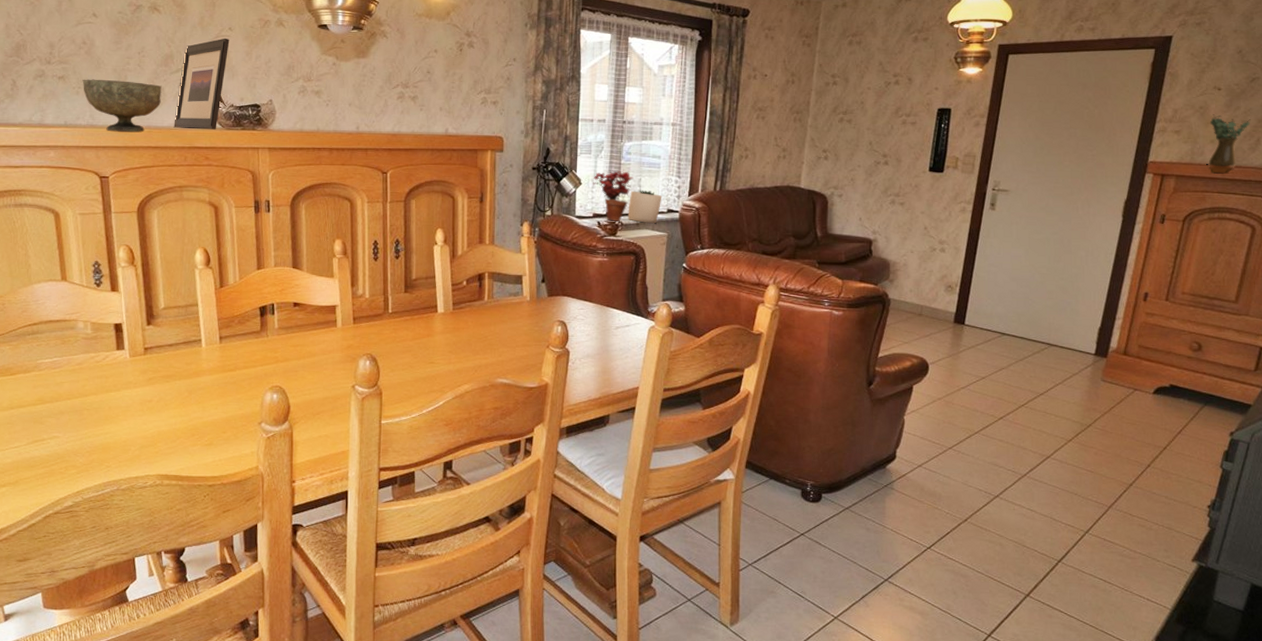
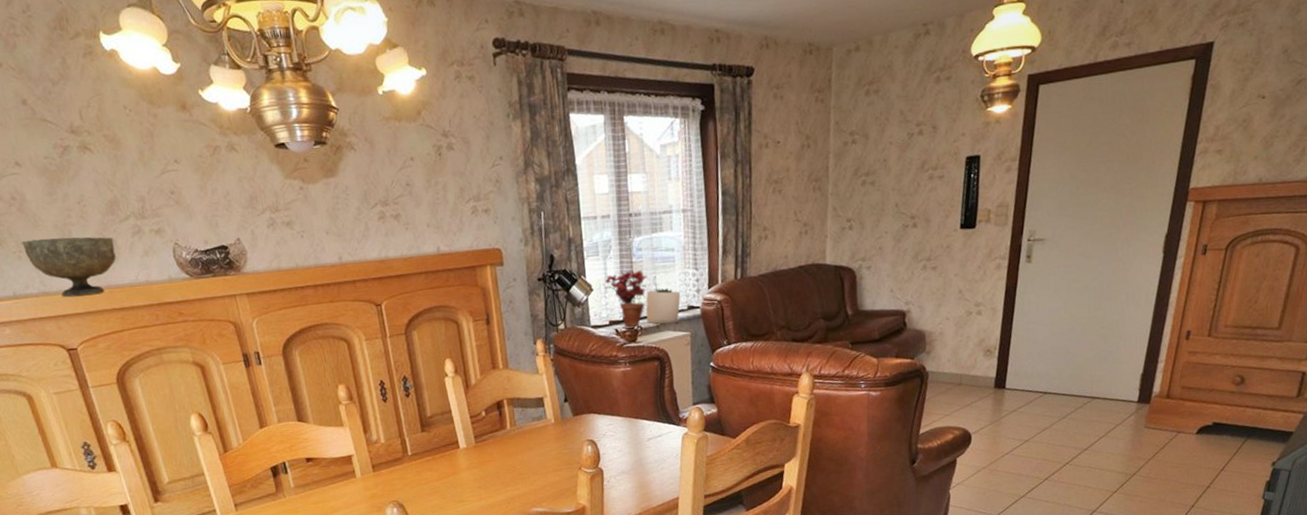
picture frame: present [173,38,230,130] -> none [130,172,189,284]
vase: present [1208,114,1251,175] -> none [1252,126,1296,193]

